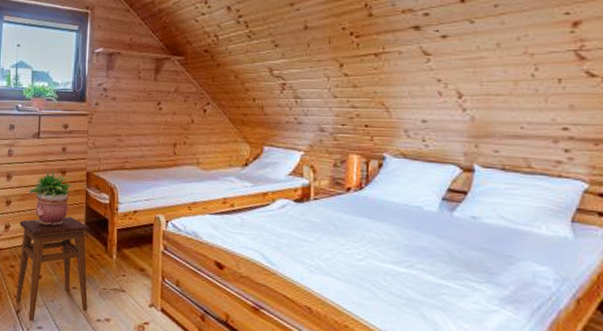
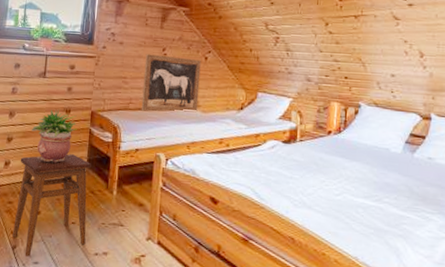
wall art: none [137,109,200,171] -> present [141,54,201,112]

